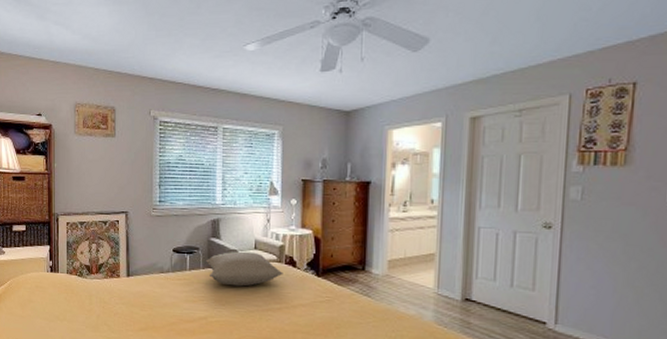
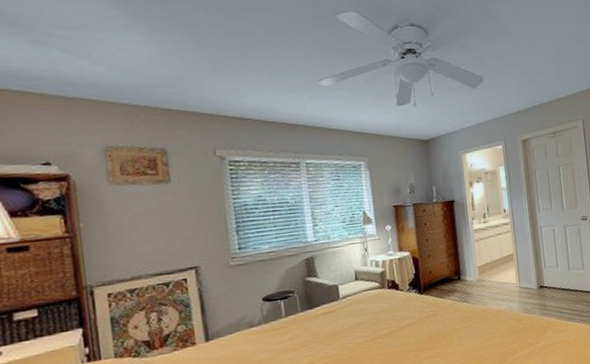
pillow: present [206,251,283,287] -> none [304,283,388,324]

